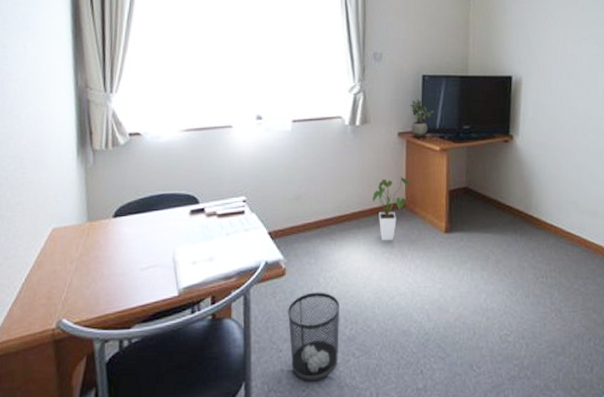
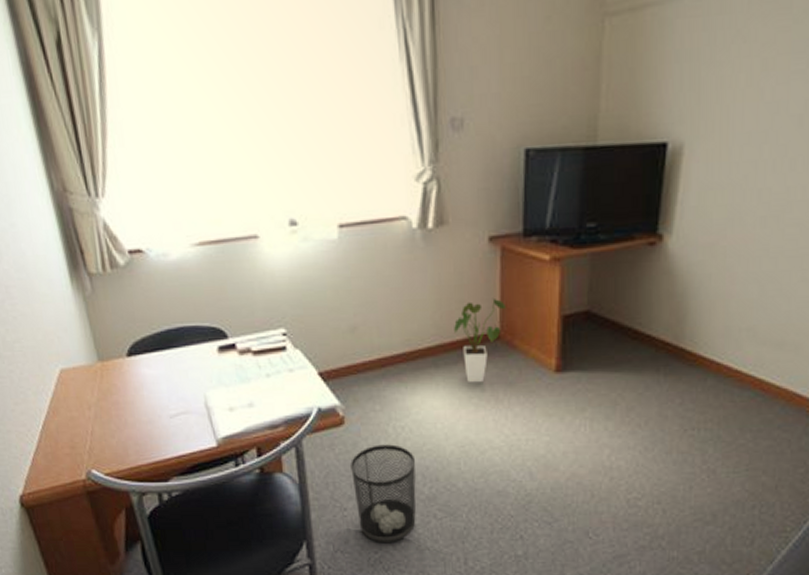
potted plant: present [410,98,435,138] -> none [506,185,543,244]

